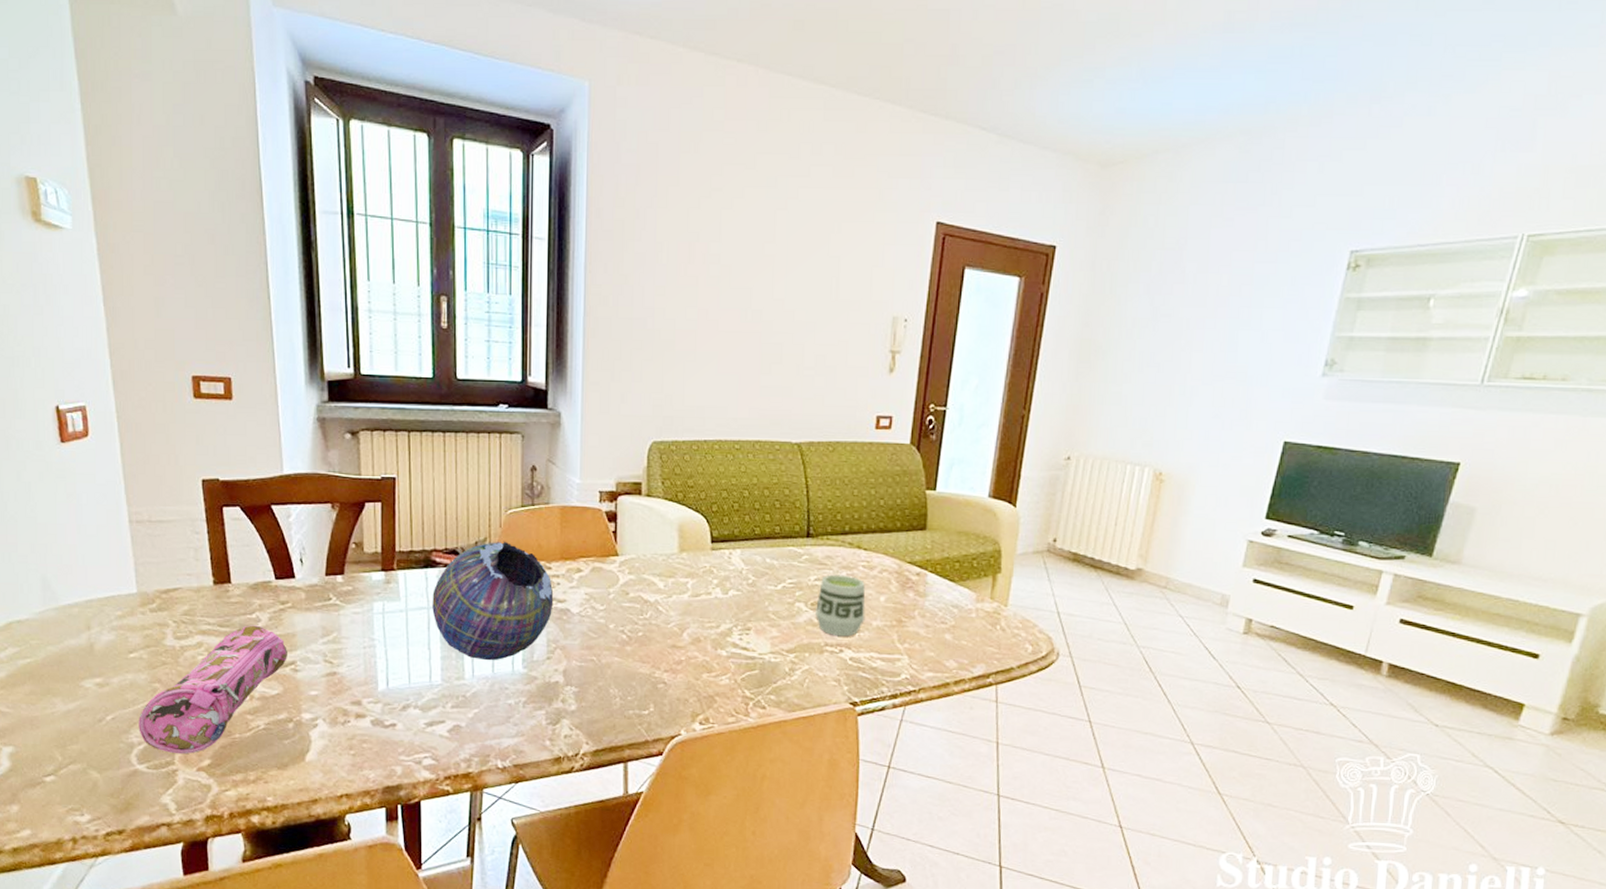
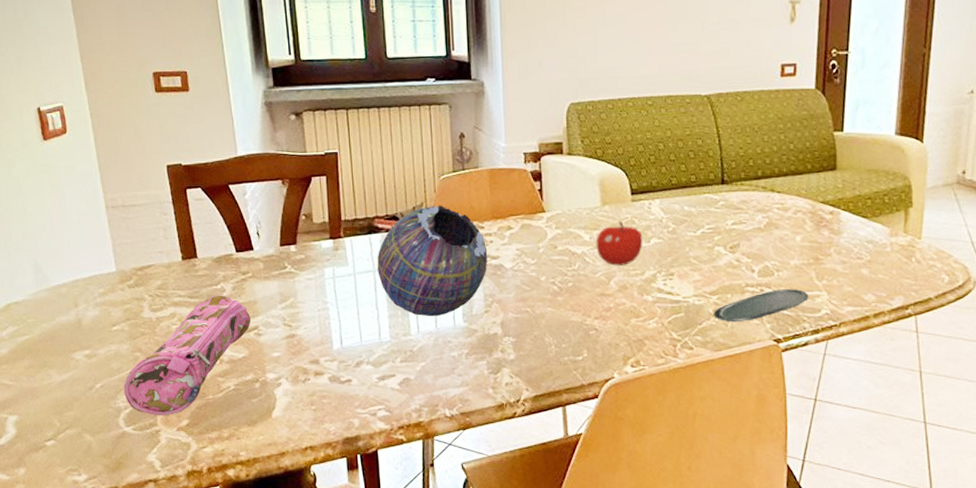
fruit: none [670,570,721,617] -> present [596,221,643,266]
oval tray: none [790,650,889,683] -> present [714,289,809,323]
cup: present [815,574,866,637] -> none [735,218,783,277]

